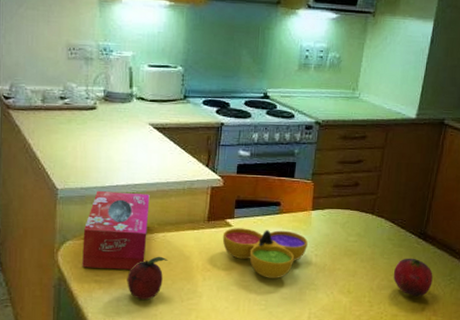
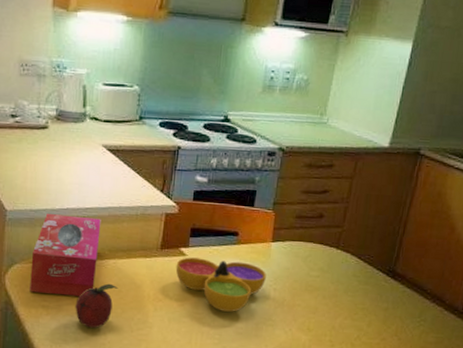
fruit: present [393,258,433,297] -> none [357,296,401,338]

